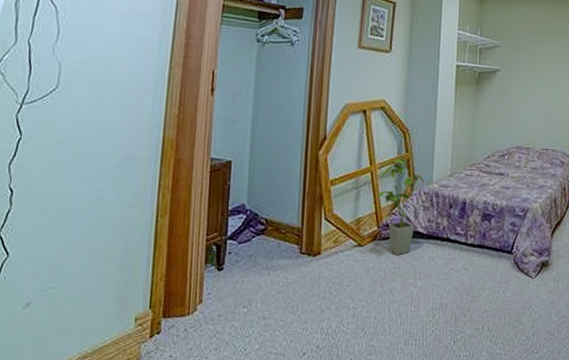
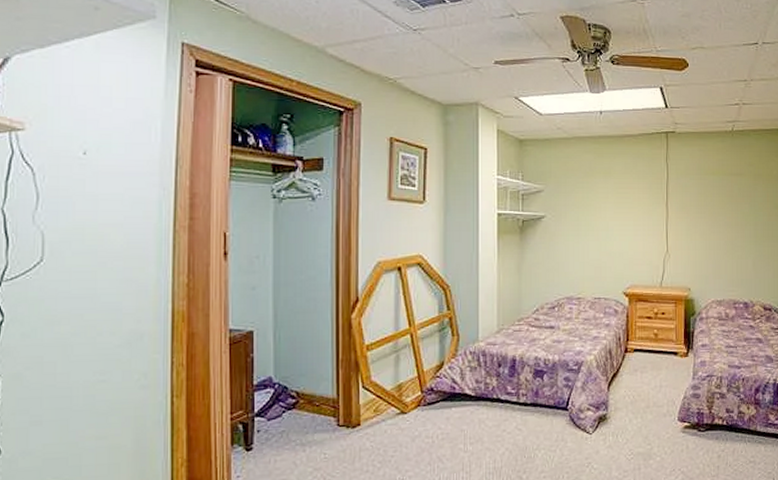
house plant: present [377,158,424,256] -> none [419,317,469,421]

